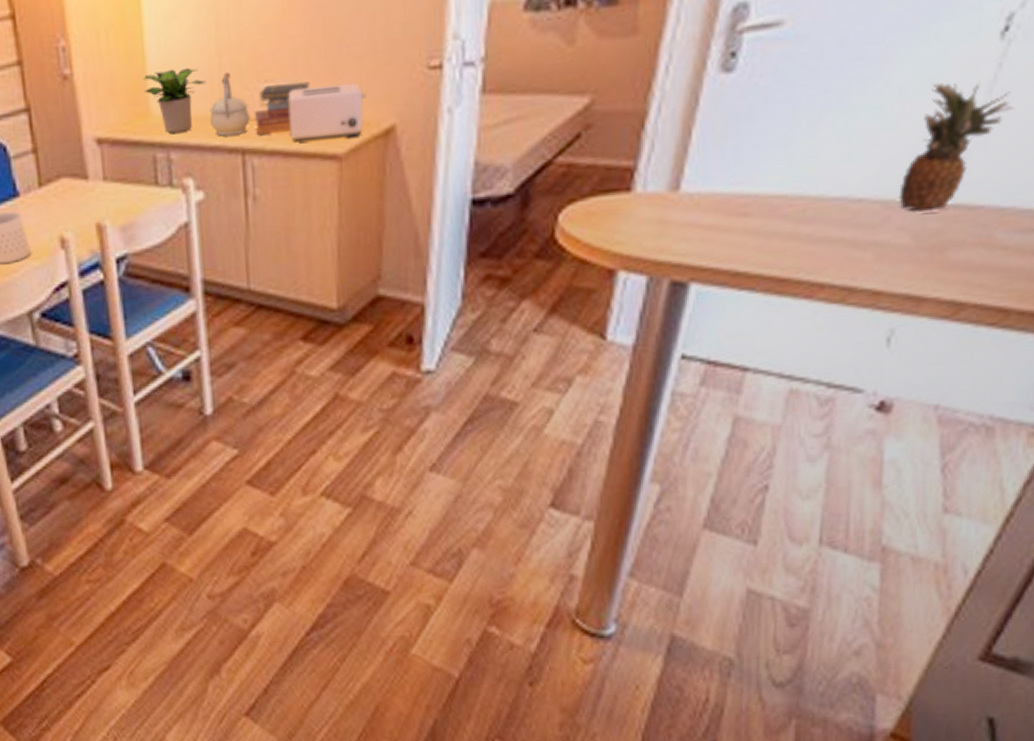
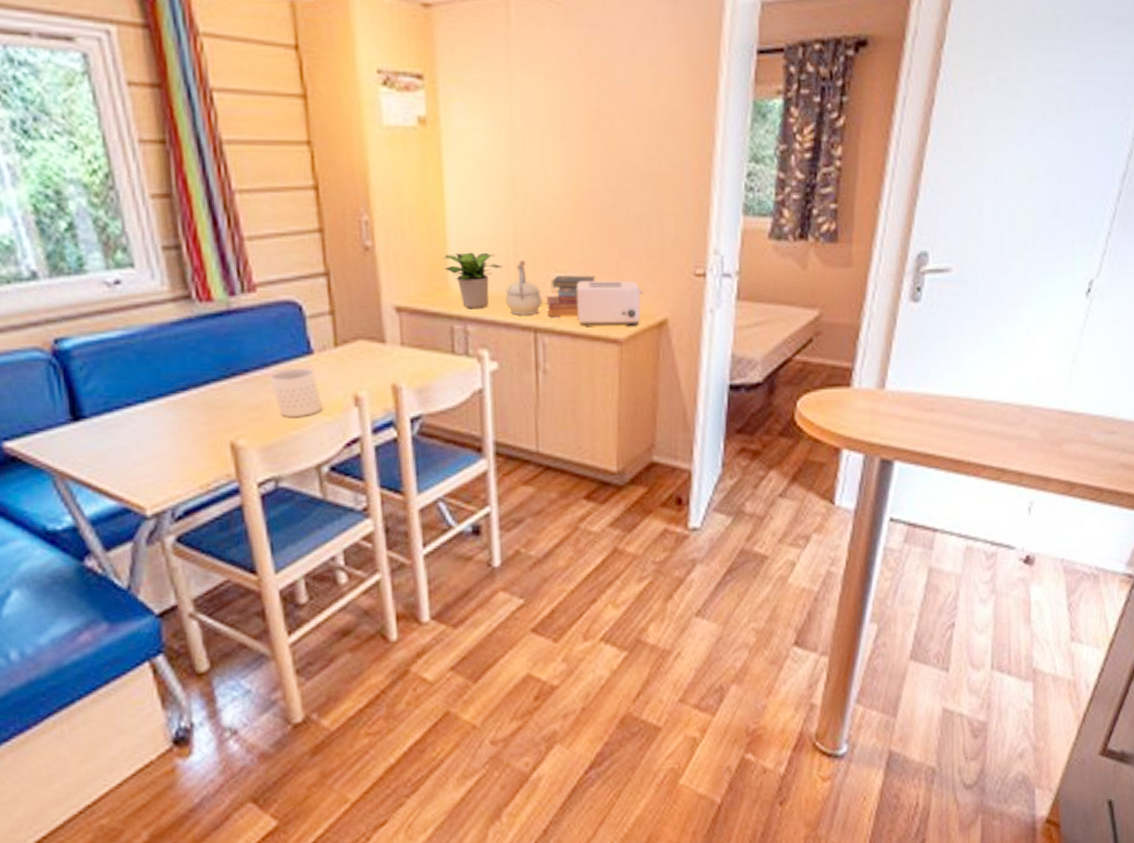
fruit: present [898,83,1013,212] -> none [1030,324,1096,416]

